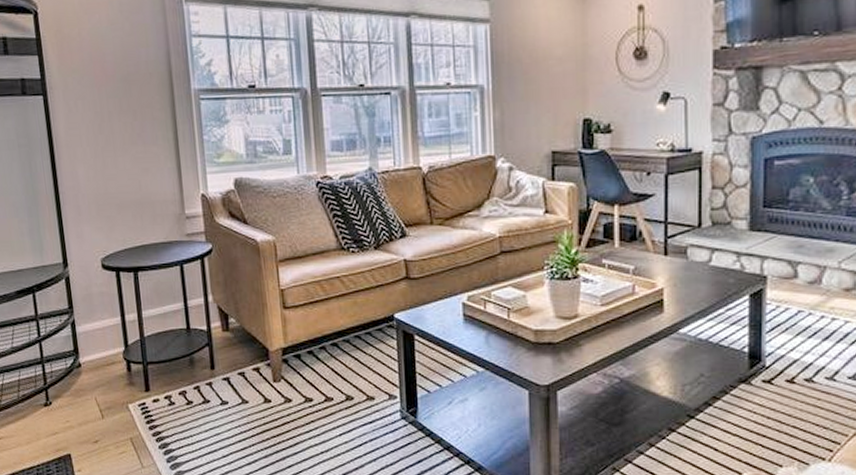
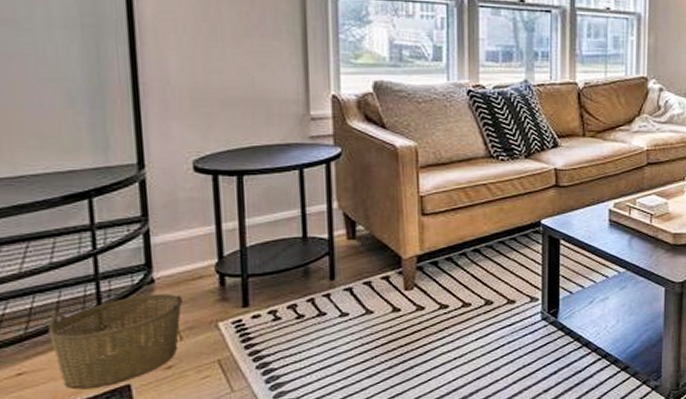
basket: none [14,377,102,456] -> present [47,294,183,390]

